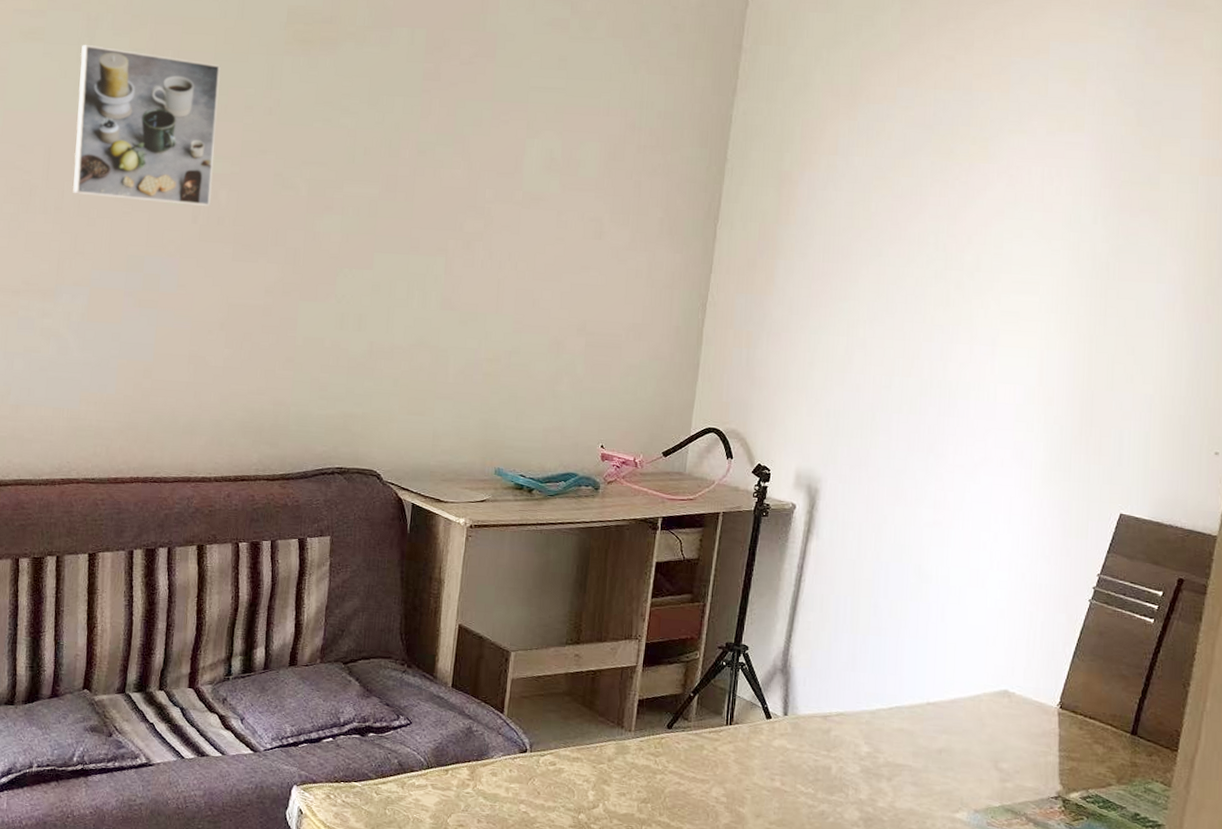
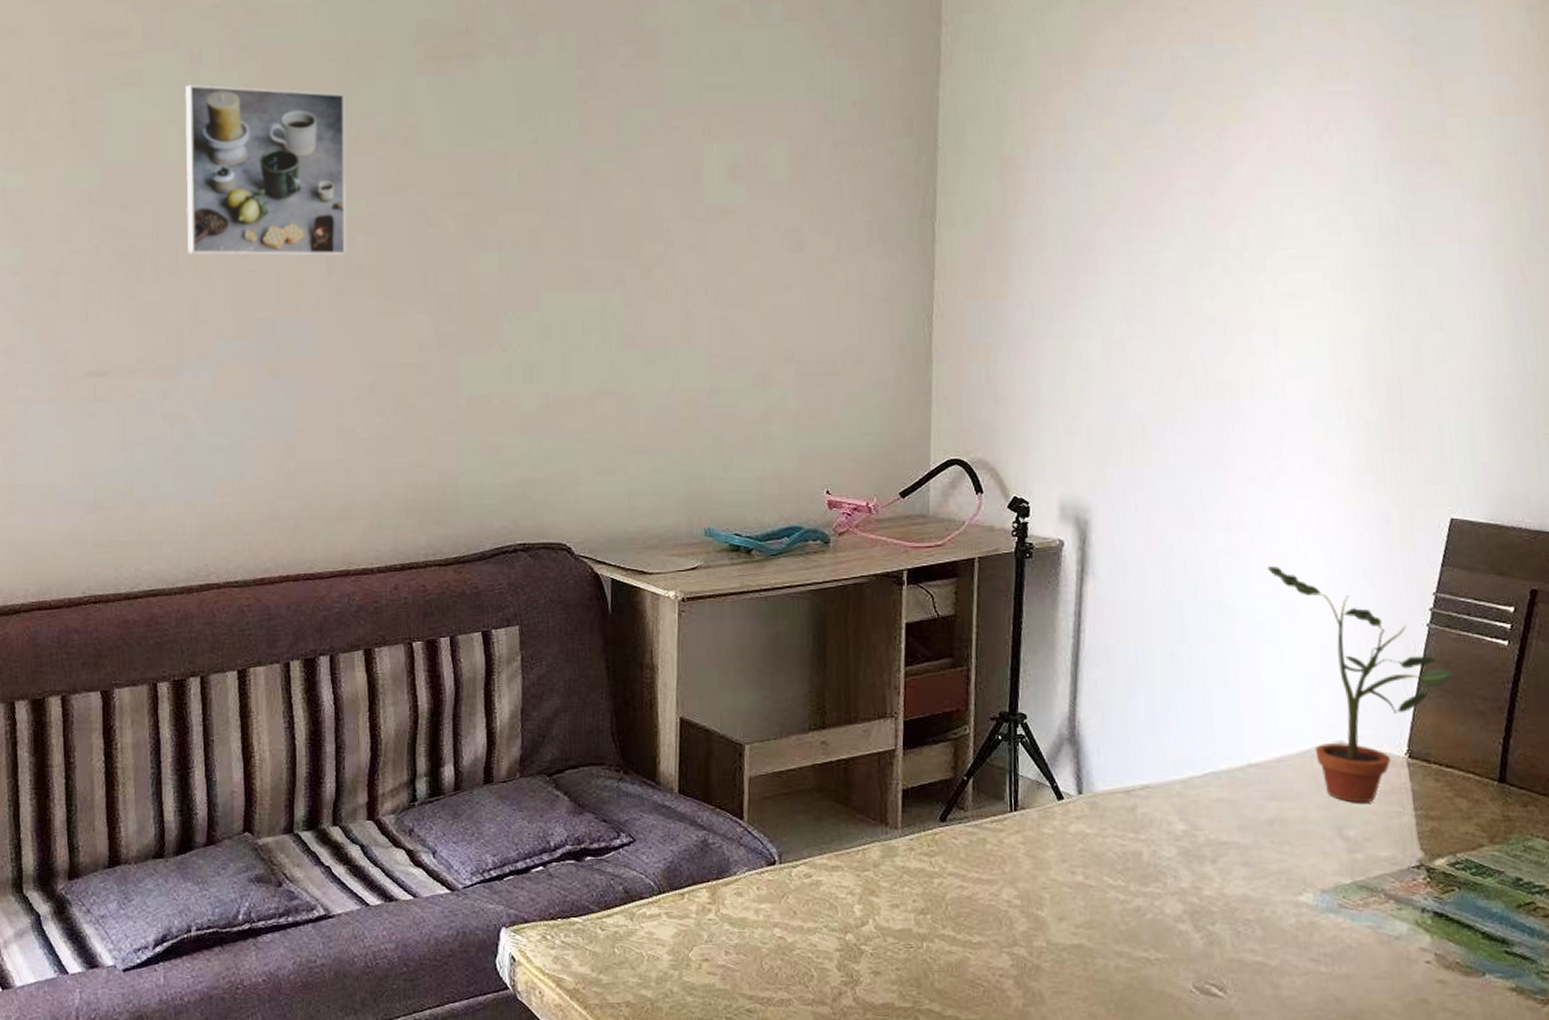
potted plant: none [962,541,1106,743] -> present [1267,566,1454,803]

